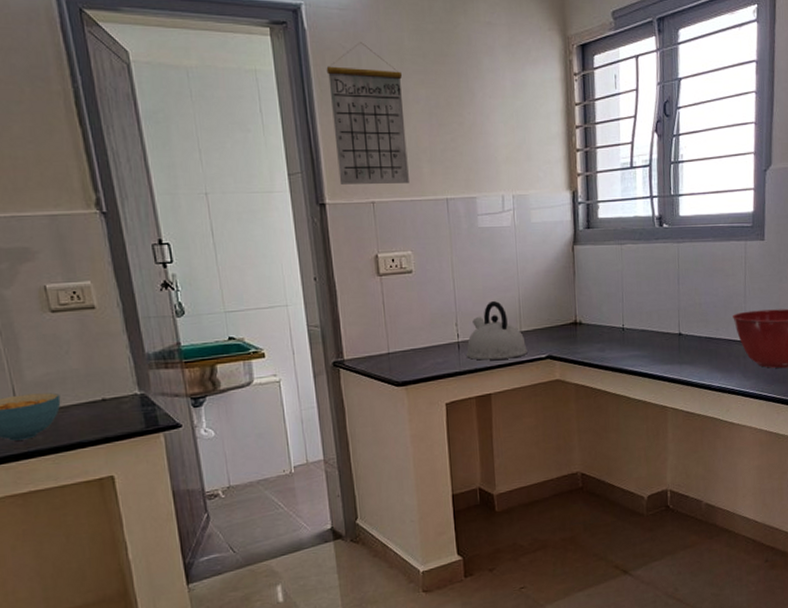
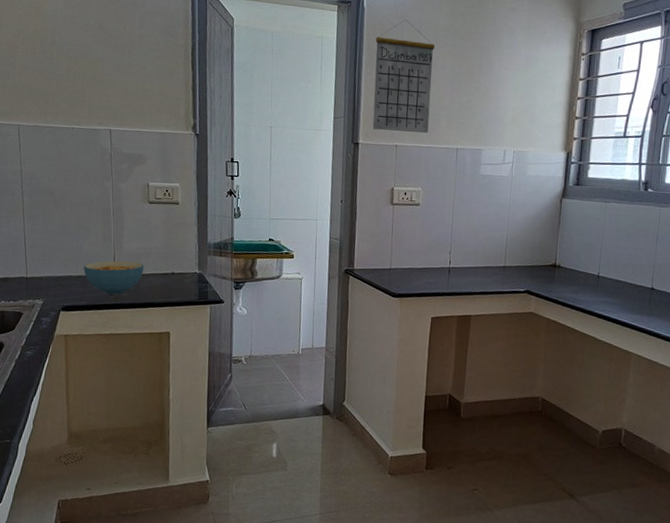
kettle: present [465,301,528,360] -> none [454,237,508,288]

